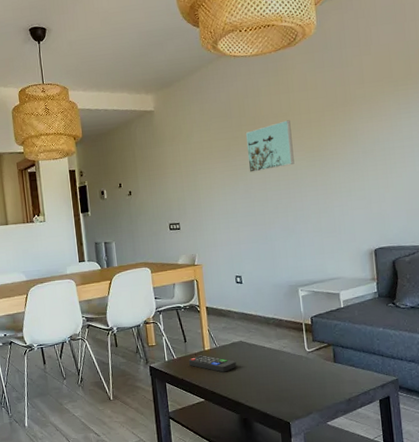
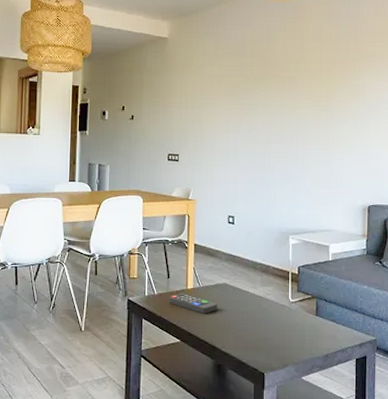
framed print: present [245,120,295,173] -> none [255,67,301,114]

